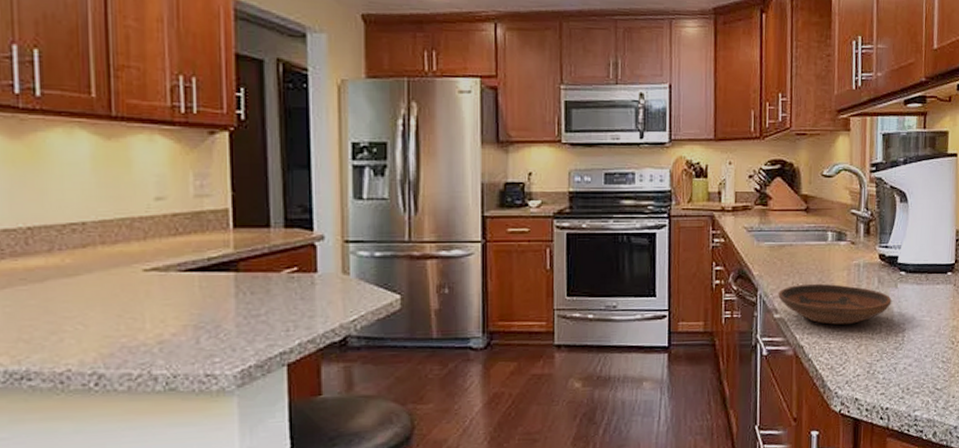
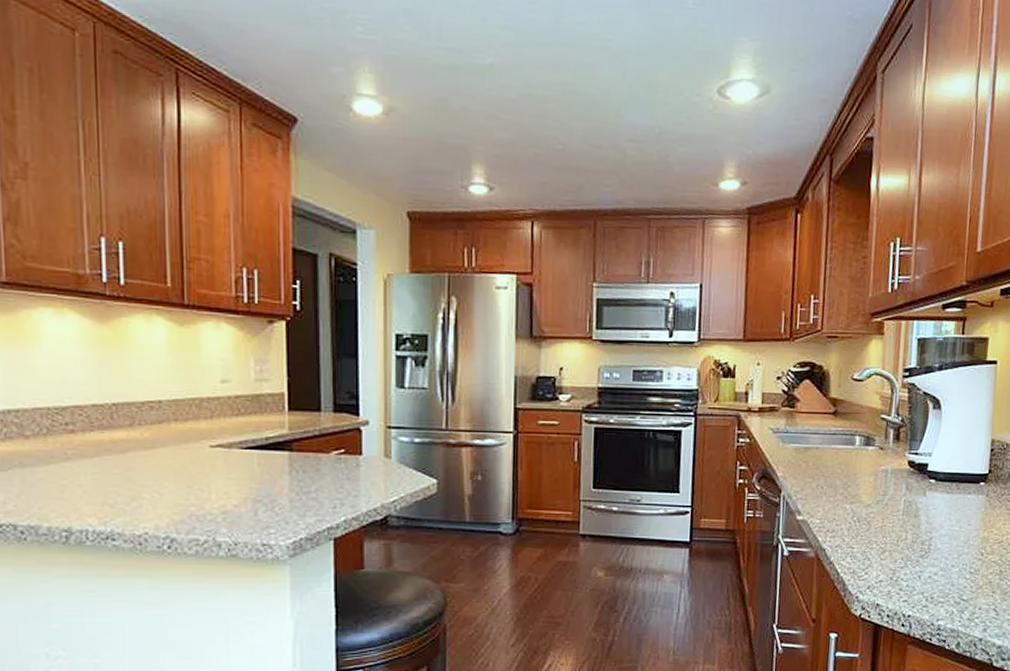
bowl: present [778,283,892,325] -> none [802,487,919,529]

